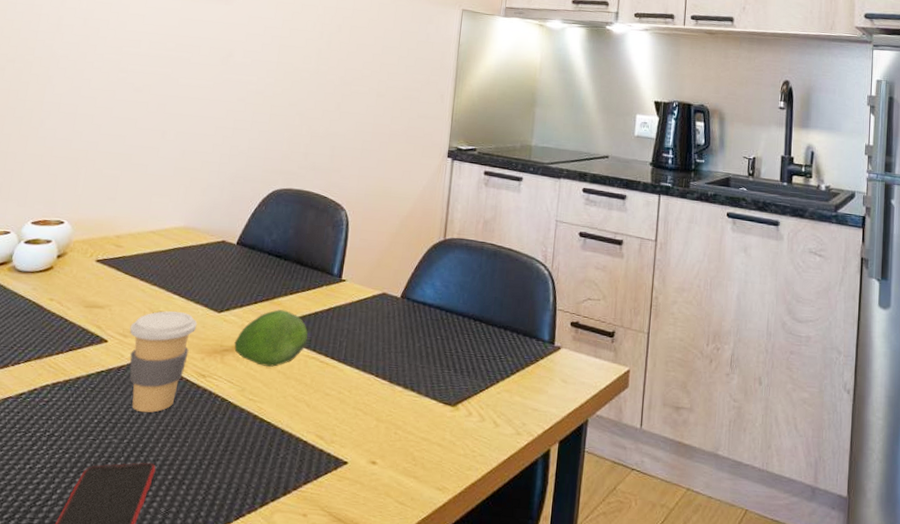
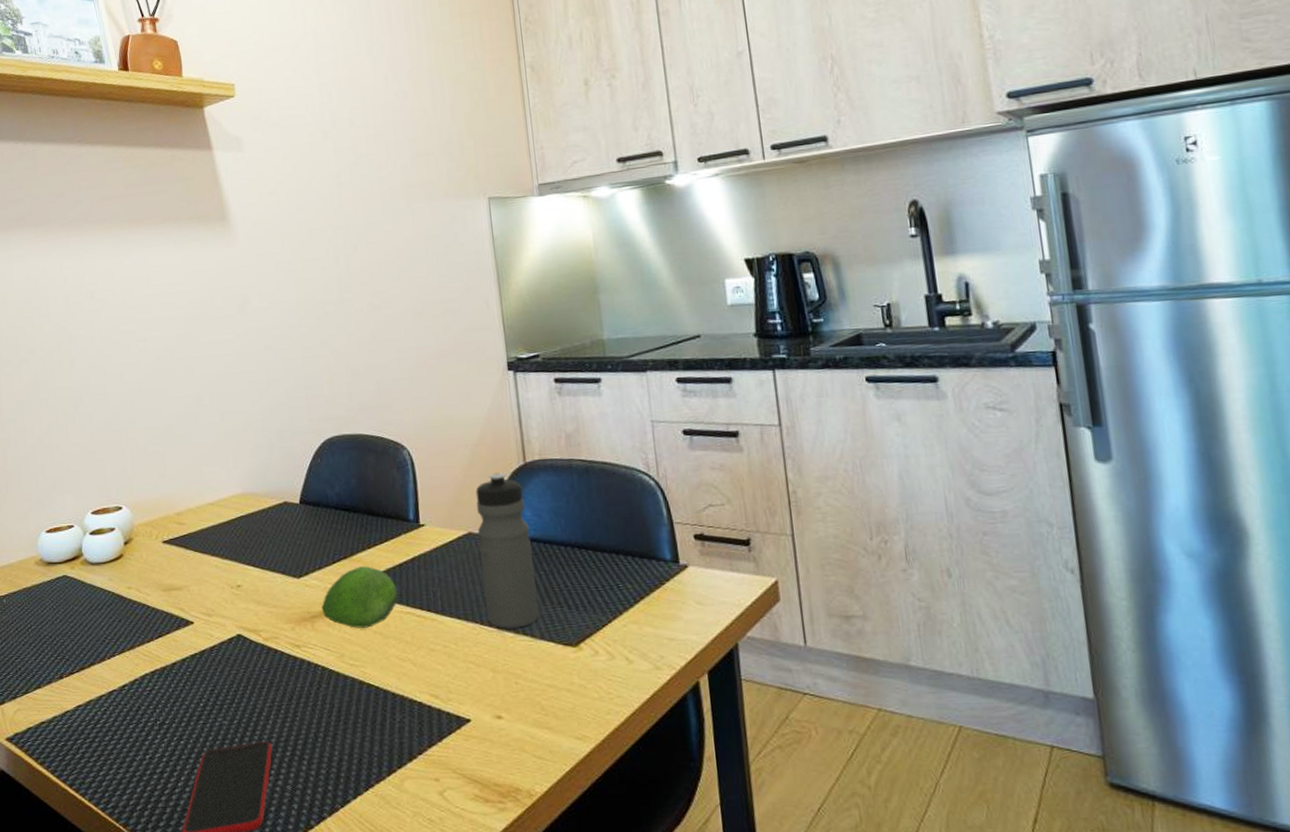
coffee cup: present [129,311,198,413] -> none [212,582,279,691]
water bottle: none [383,243,438,384] -> present [475,472,540,629]

